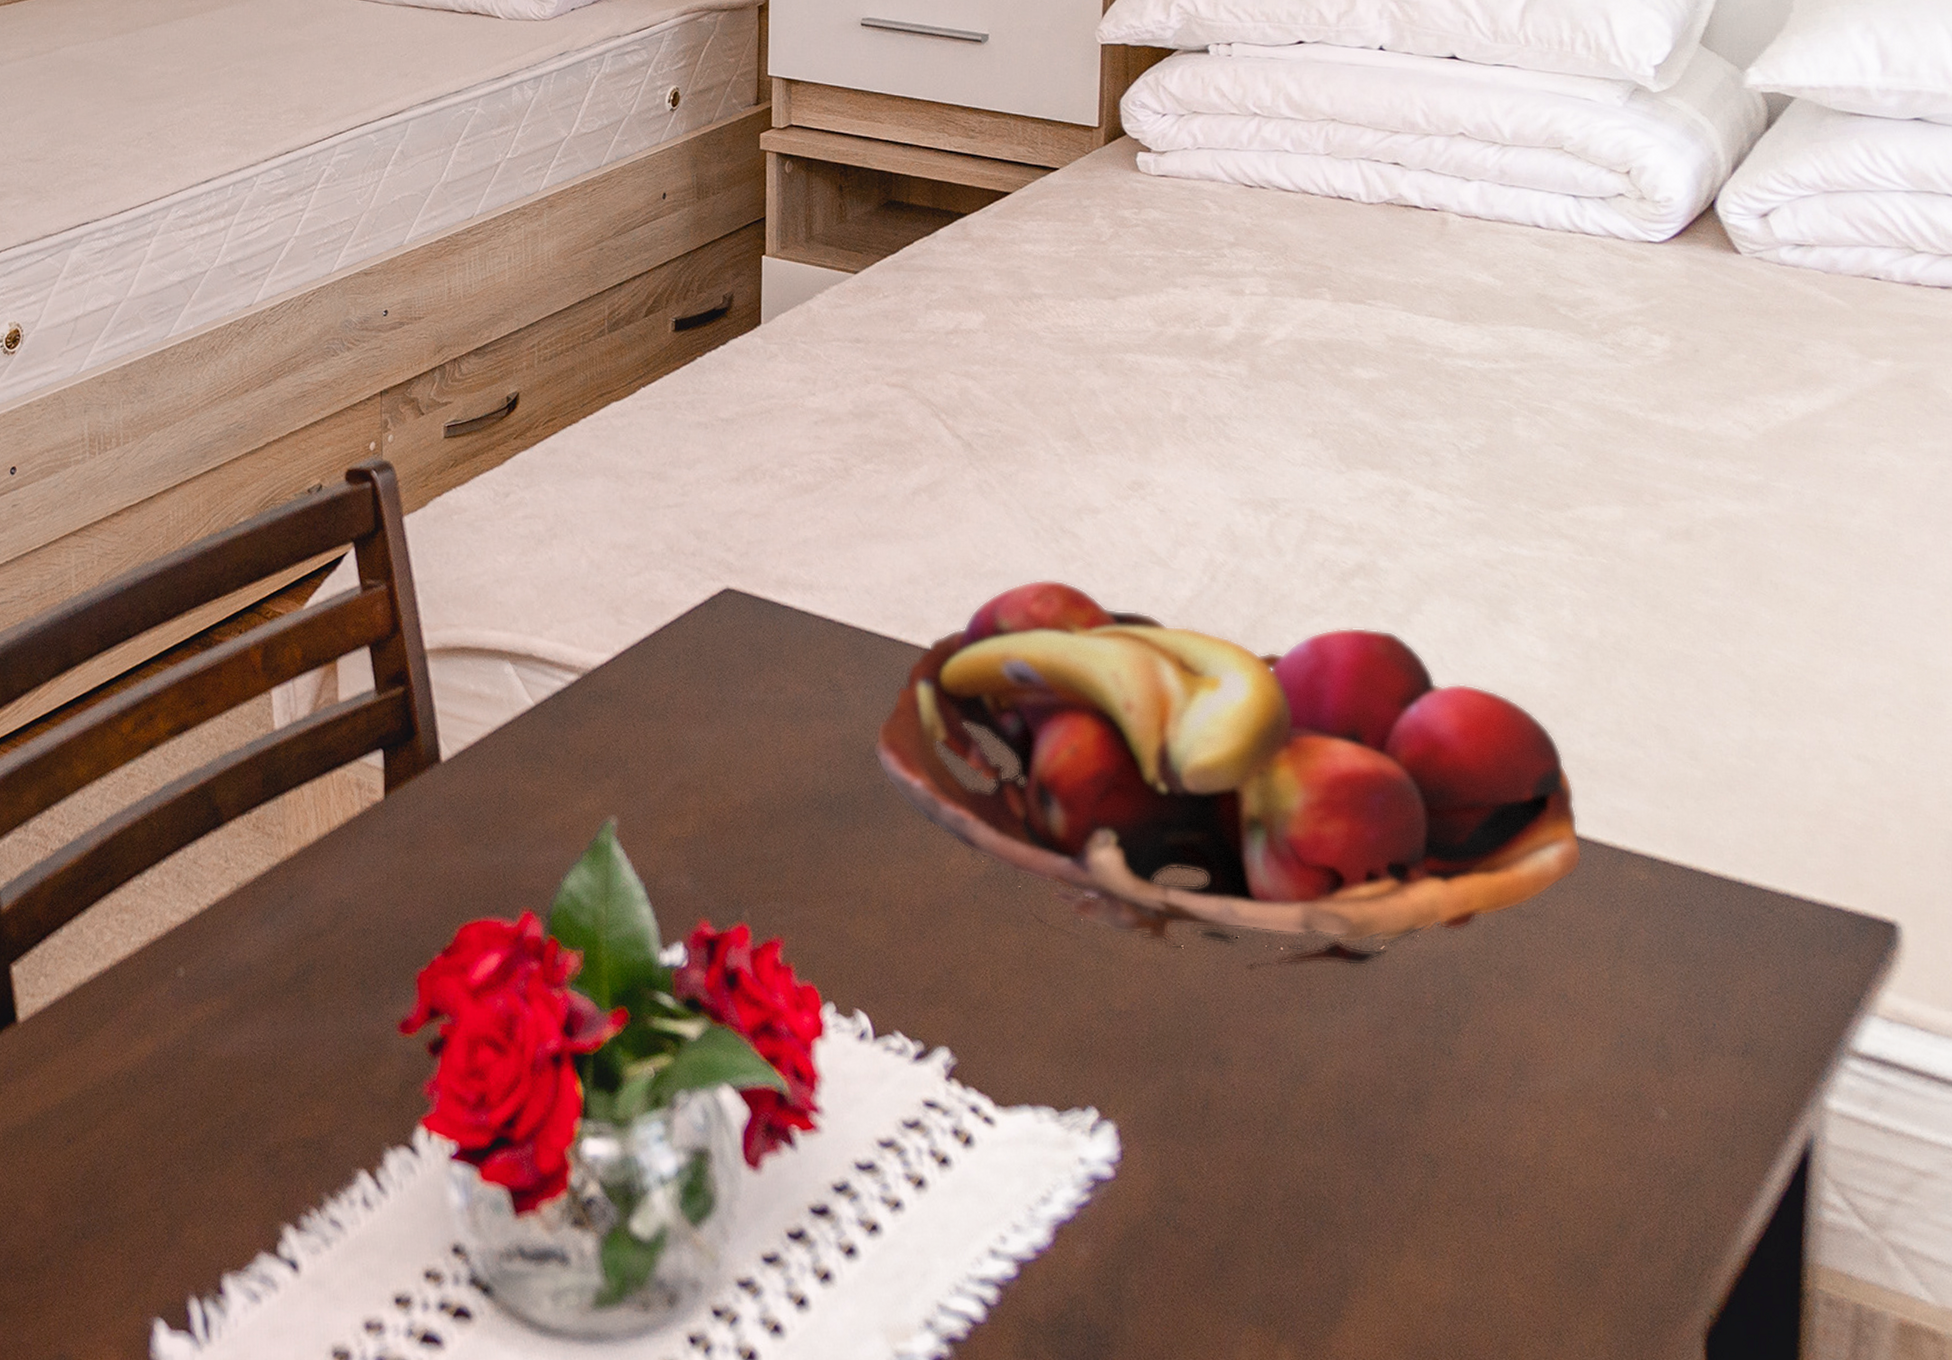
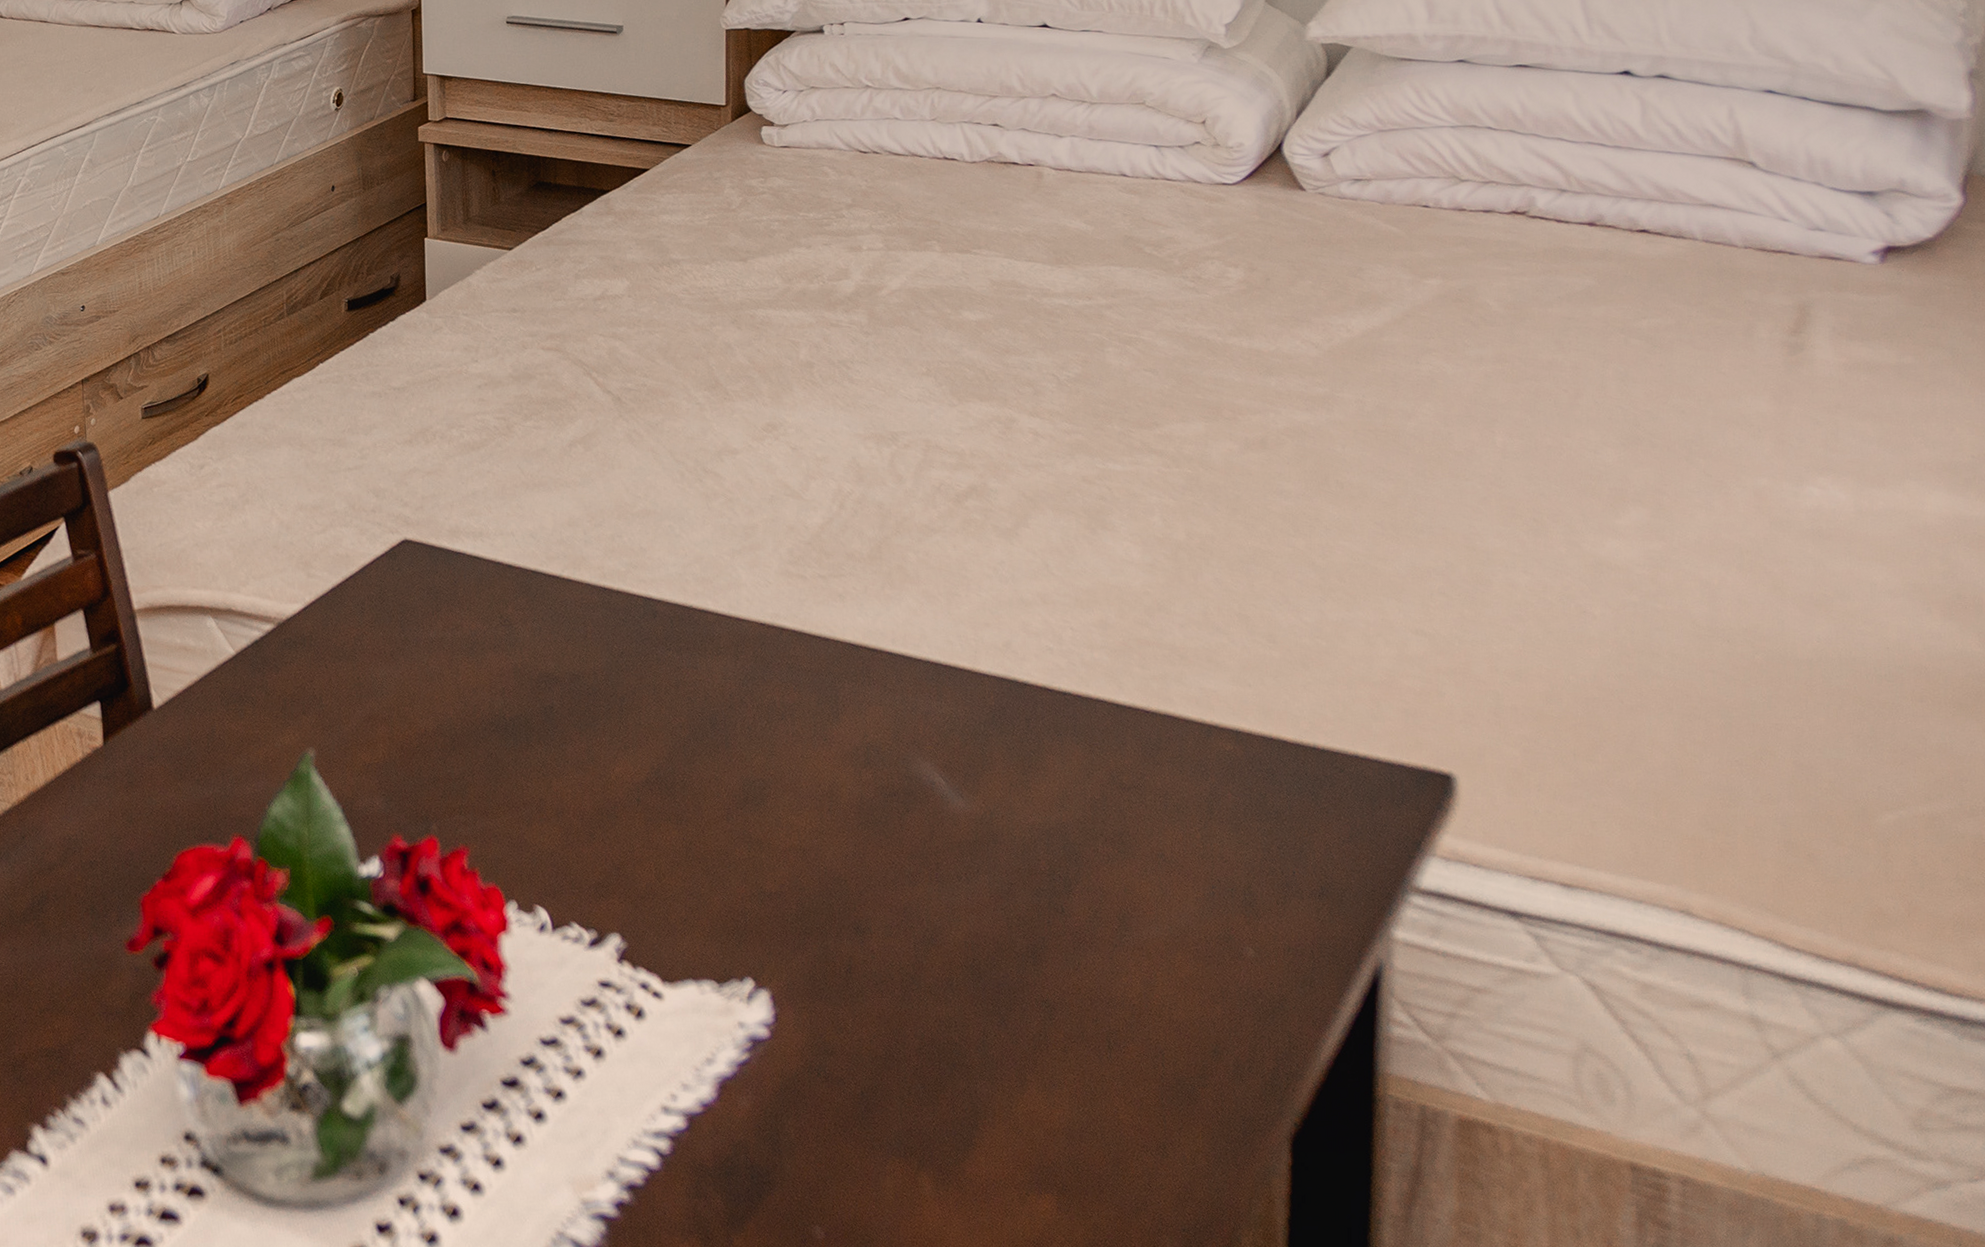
fruit basket: present [872,579,1583,971] -> none [541,516,1176,850]

